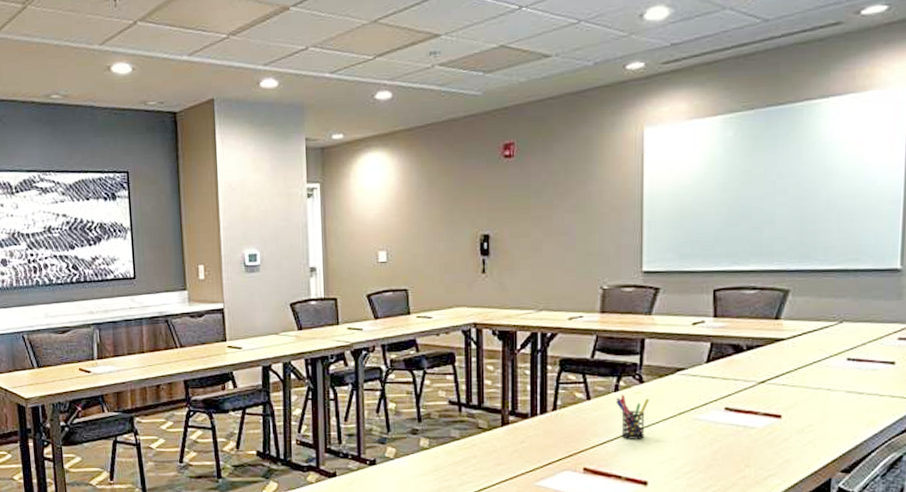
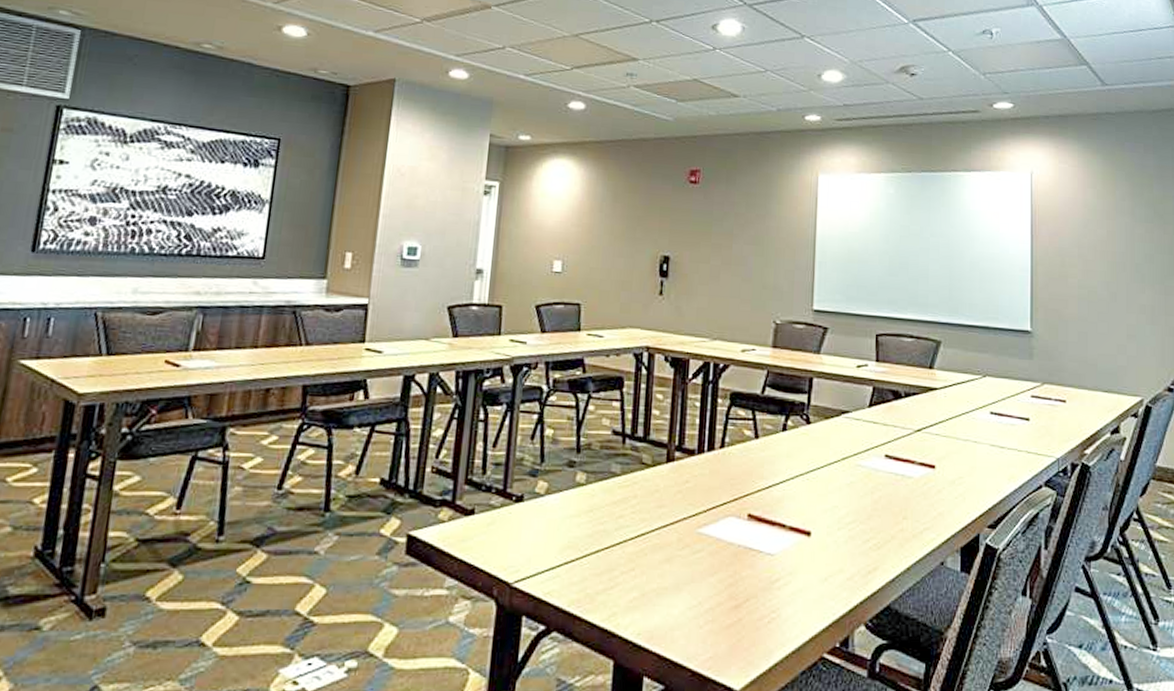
pen holder: present [616,395,649,439] -> none [783,435,815,484]

